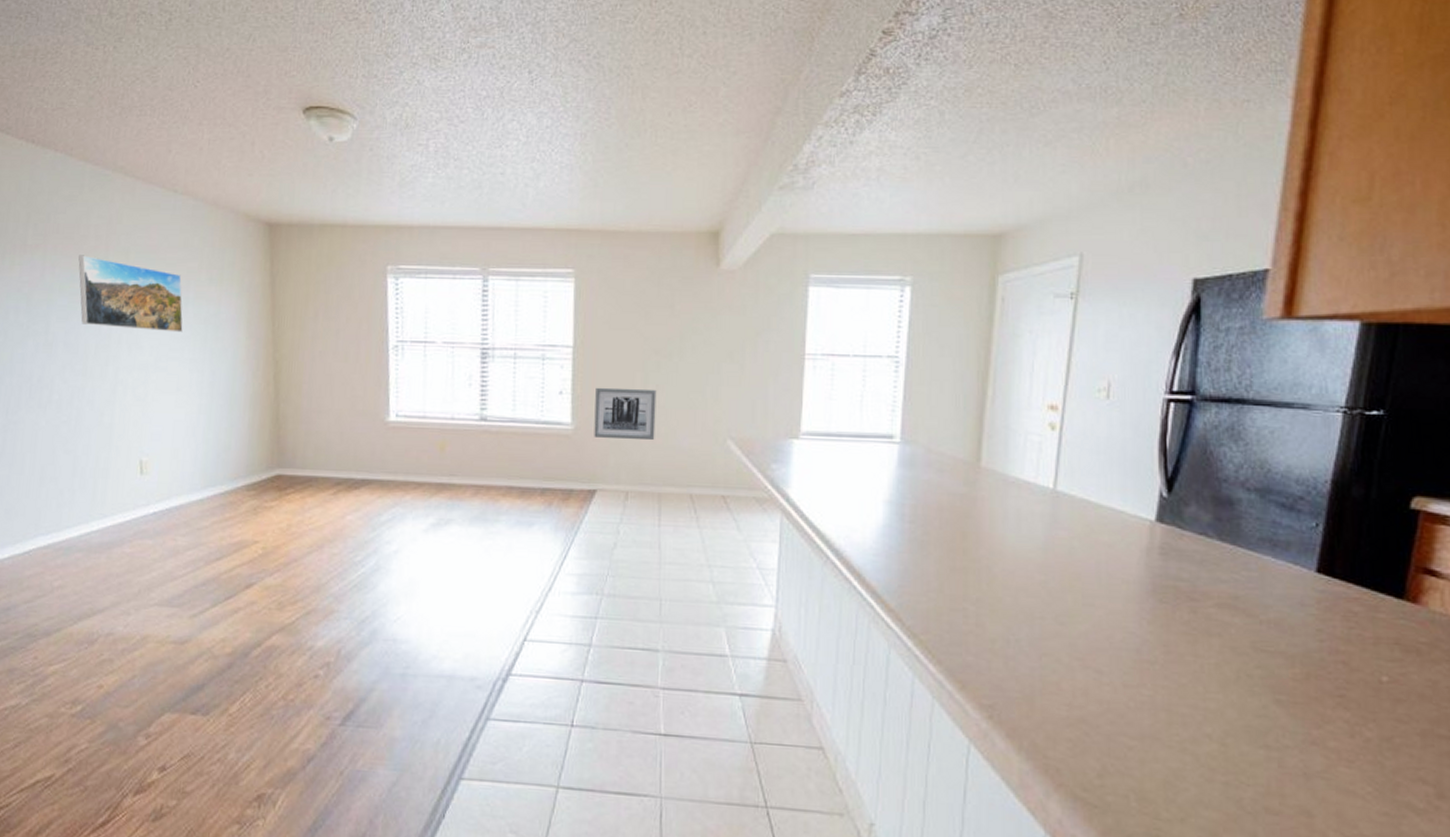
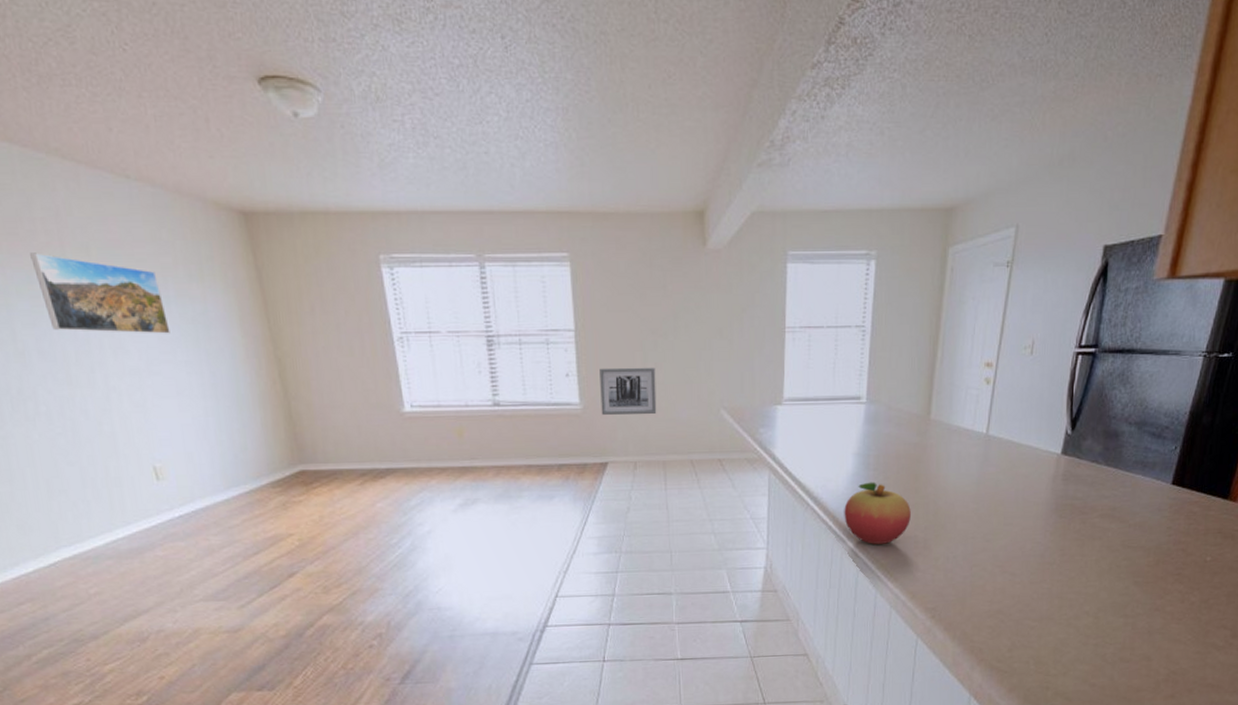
fruit: none [872,536,958,615] -> present [844,482,911,544]

